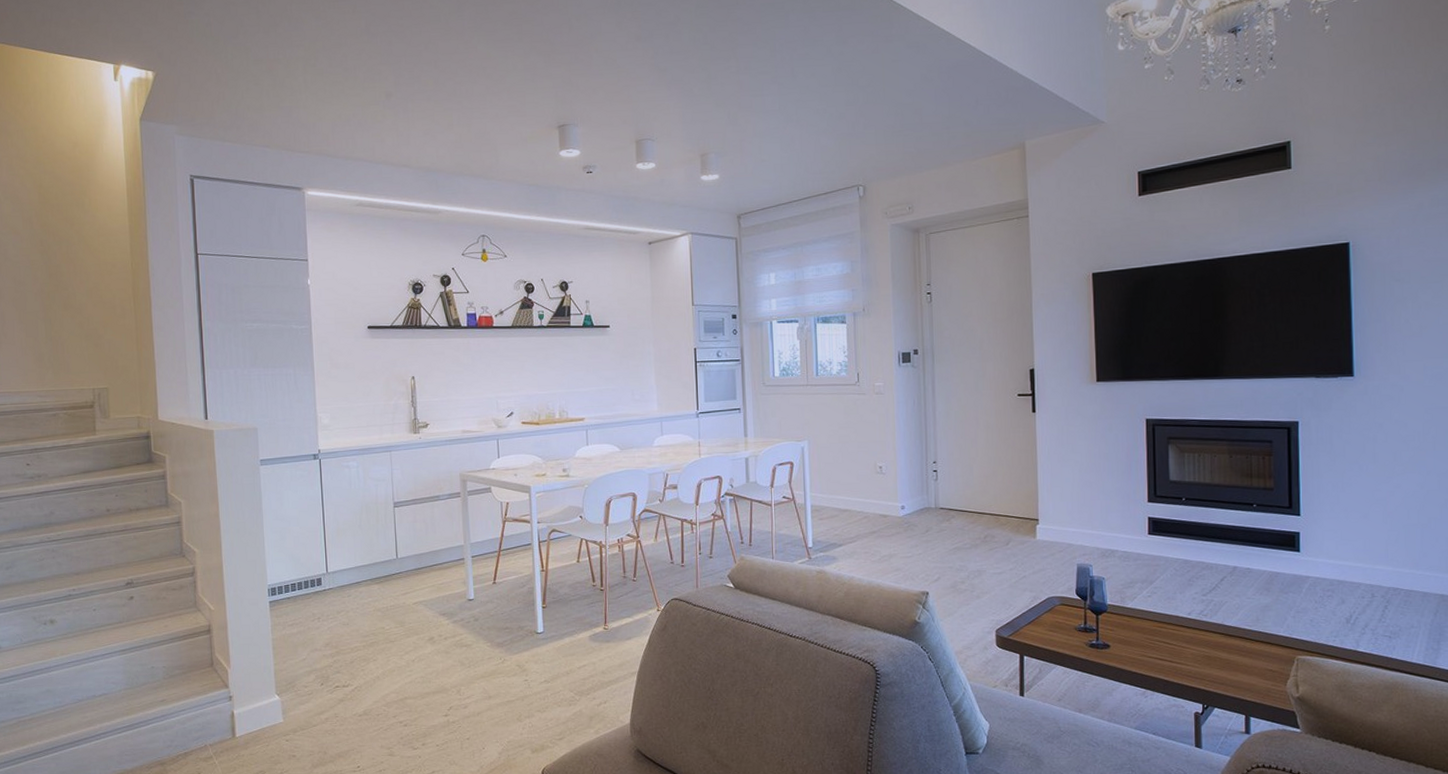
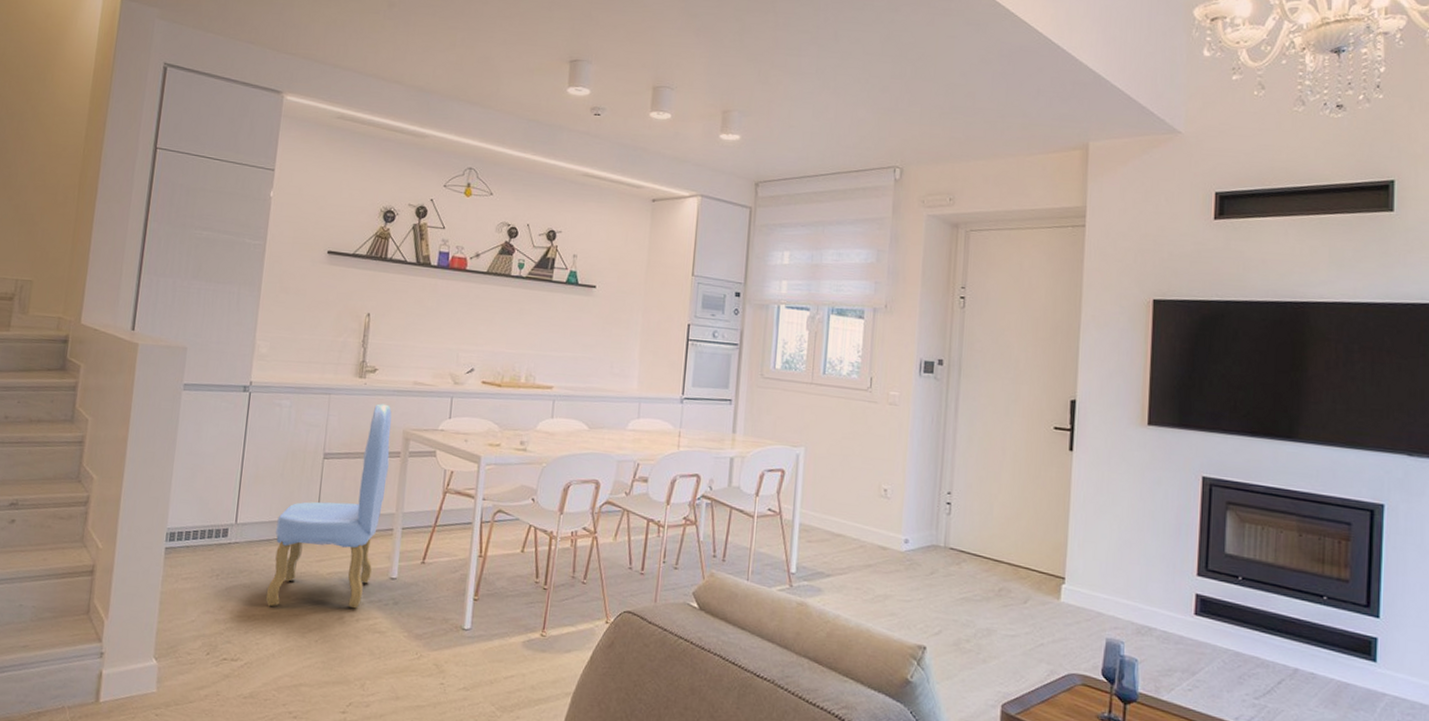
dining chair: none [362,453,453,638] -> present [265,403,392,609]

